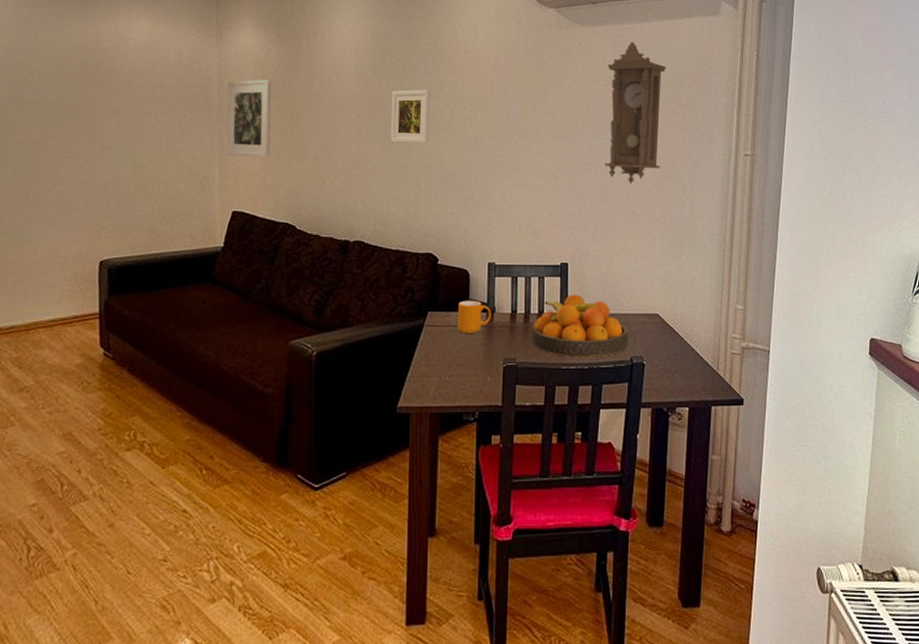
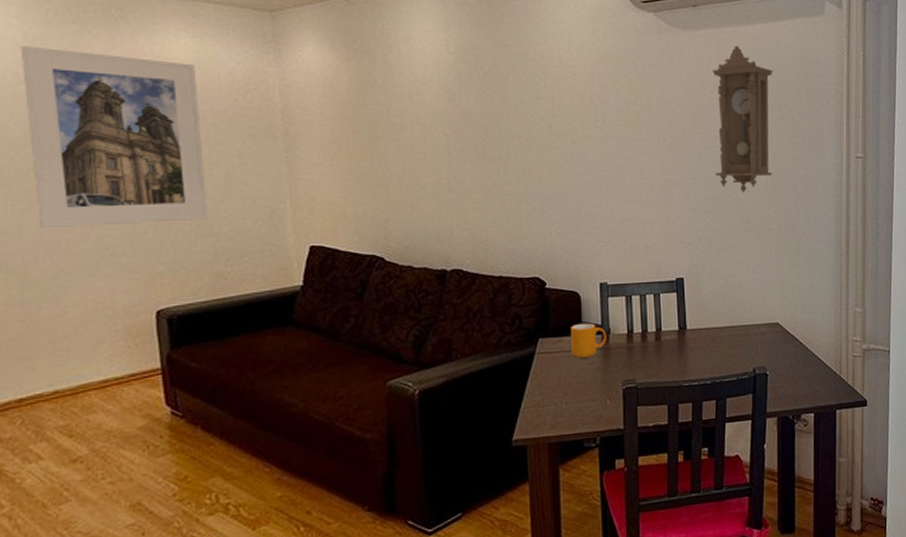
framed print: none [12,24,151,183] -> present [20,46,208,228]
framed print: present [226,79,272,158] -> none [293,100,349,186]
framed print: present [390,89,431,144] -> none [481,104,527,162]
fruit bowl: present [530,294,629,358] -> none [649,309,750,374]

